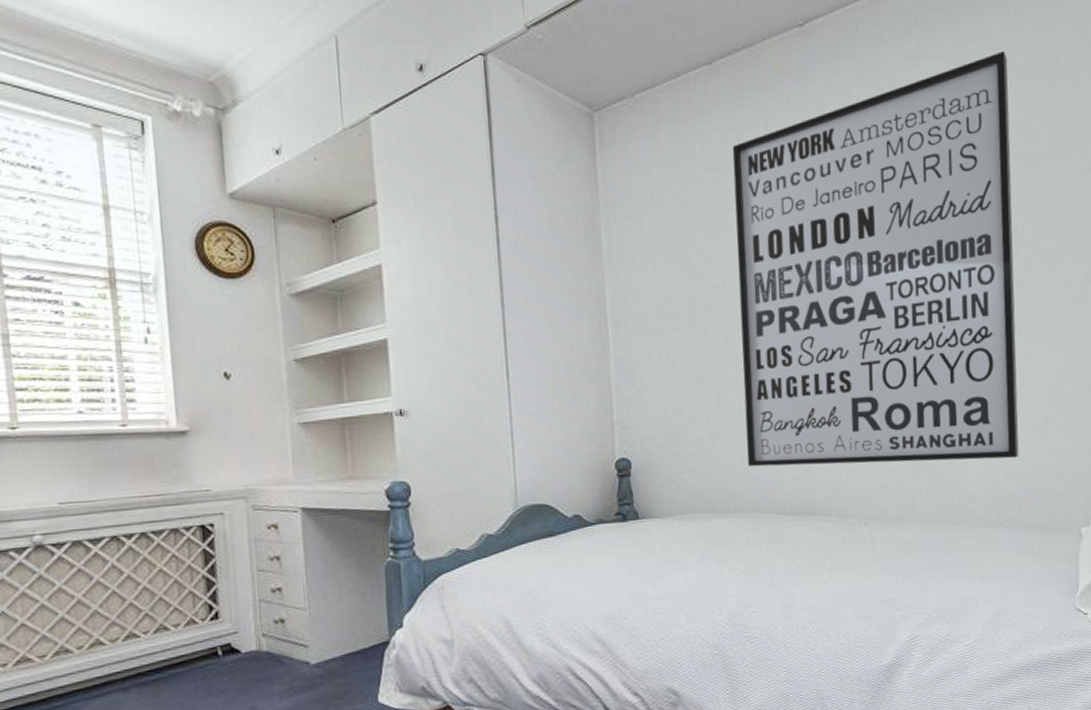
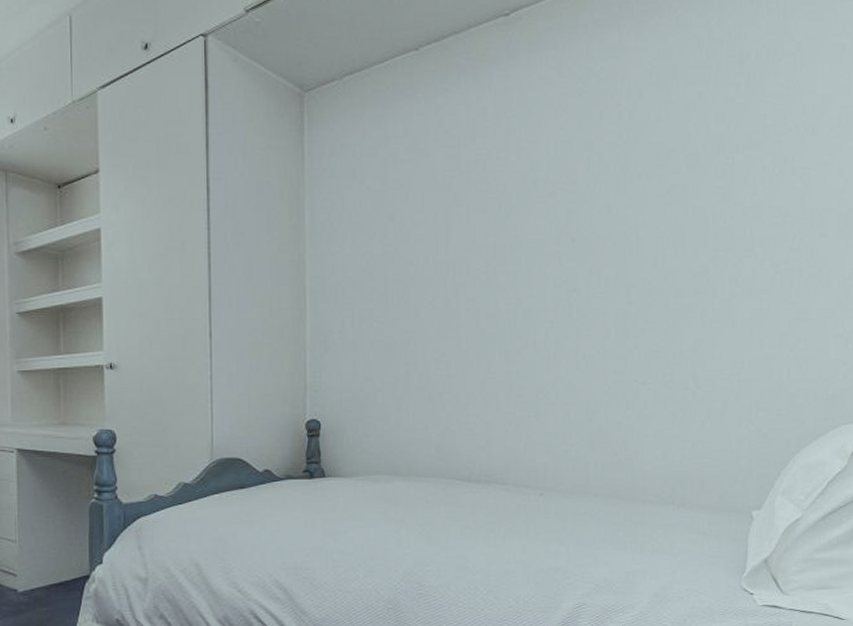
wall art: present [732,51,1019,467] -> none [430,45,708,440]

